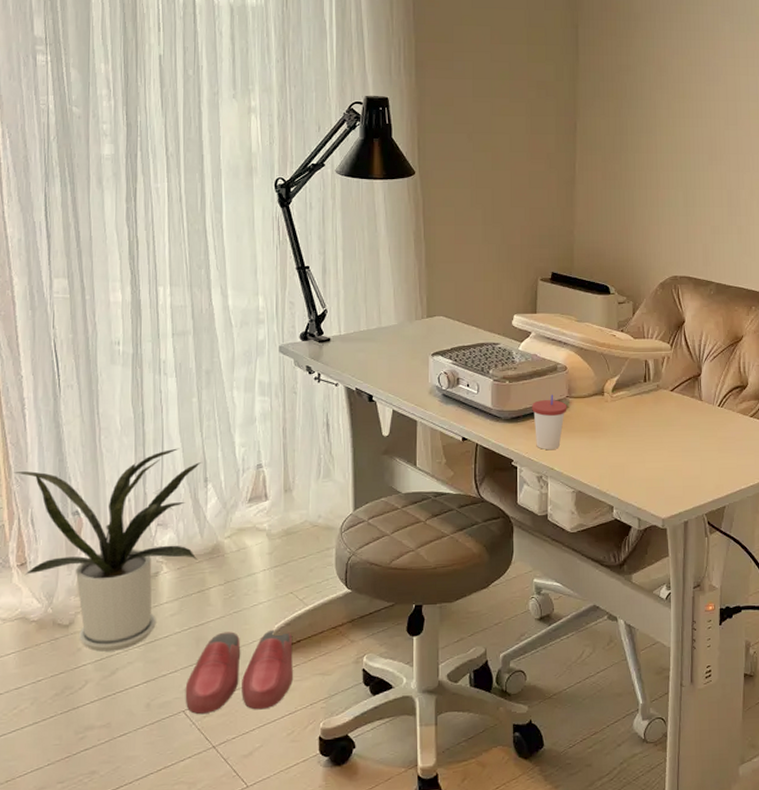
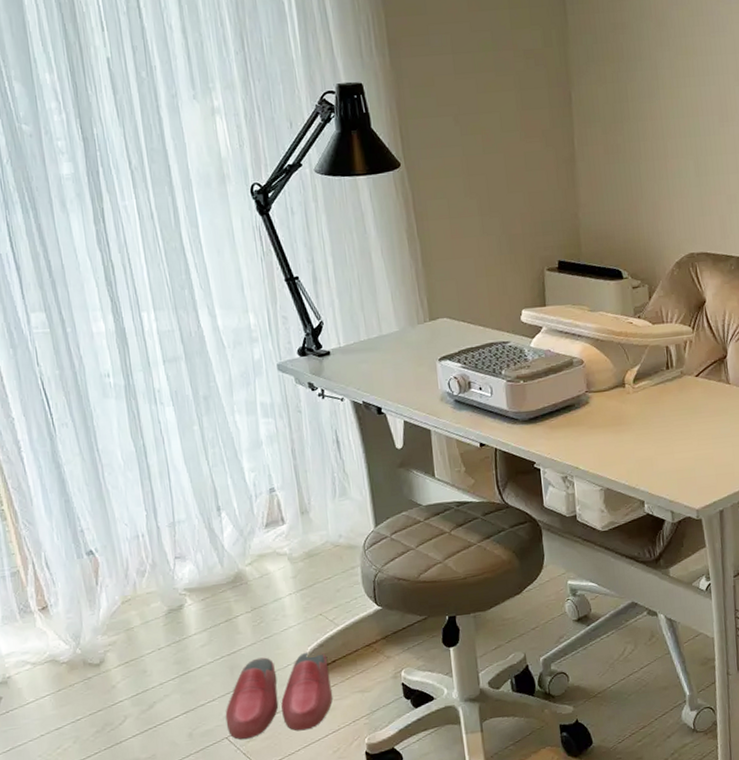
house plant: present [13,448,202,652] -> none [20,478,220,687]
cup: present [532,394,567,449] -> none [550,390,588,449]

